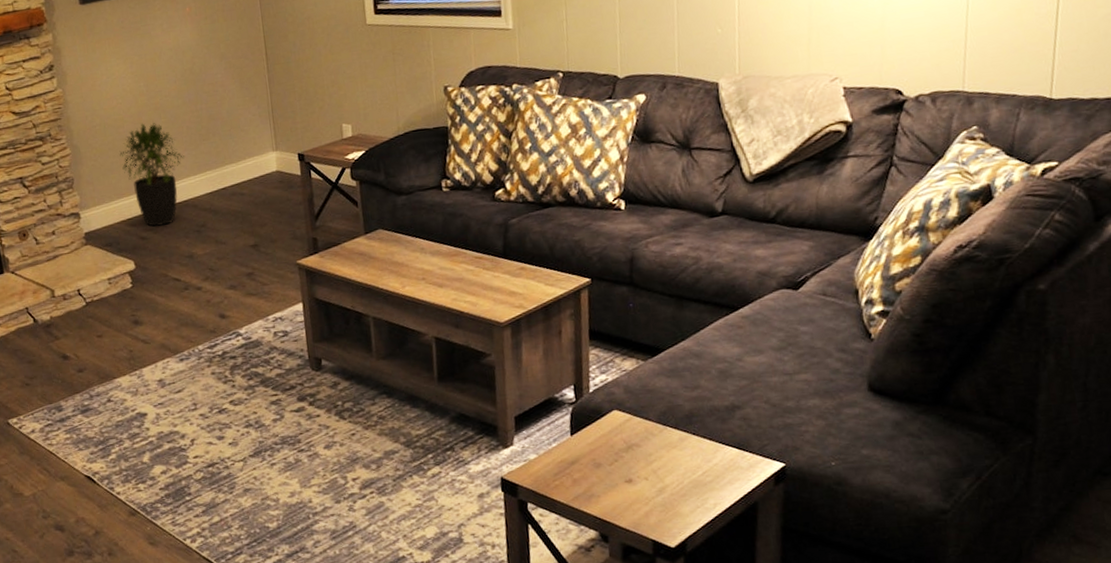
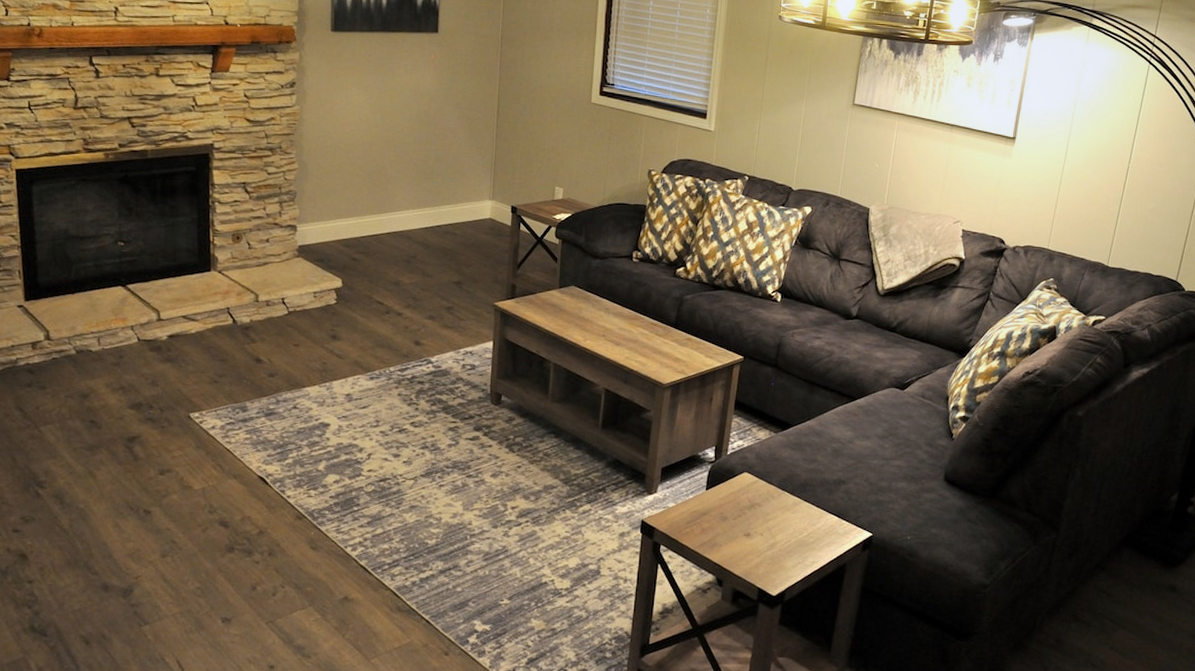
potted plant: present [119,123,185,227] -> none [345,153,407,251]

